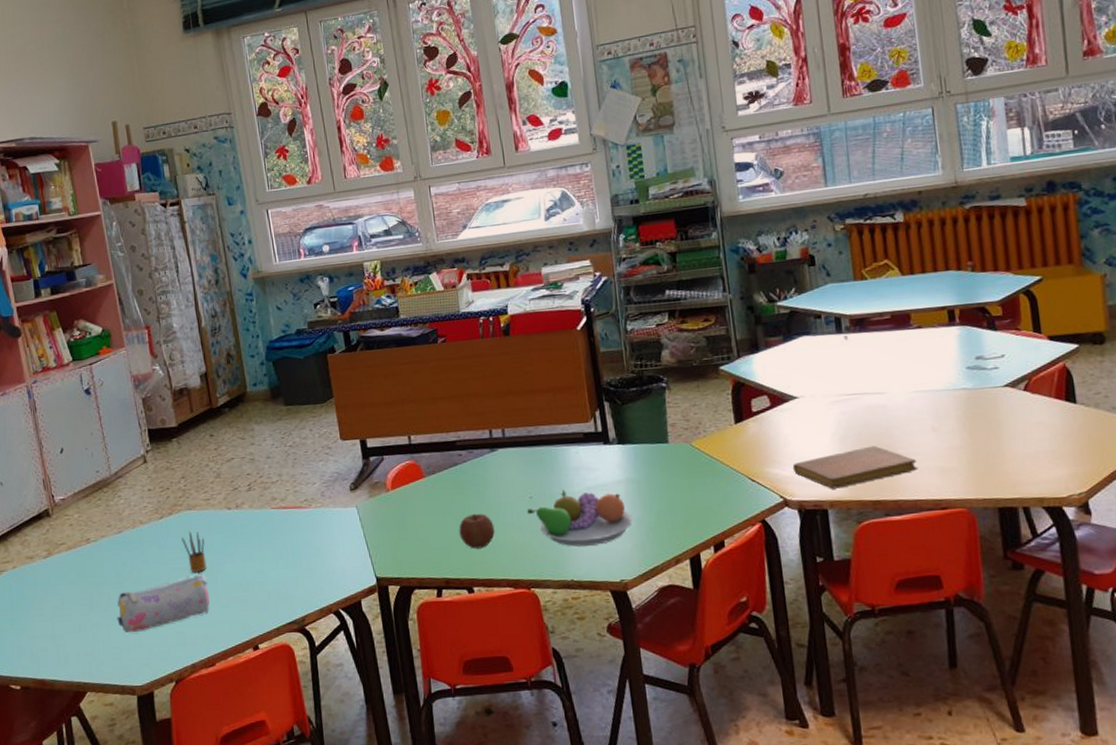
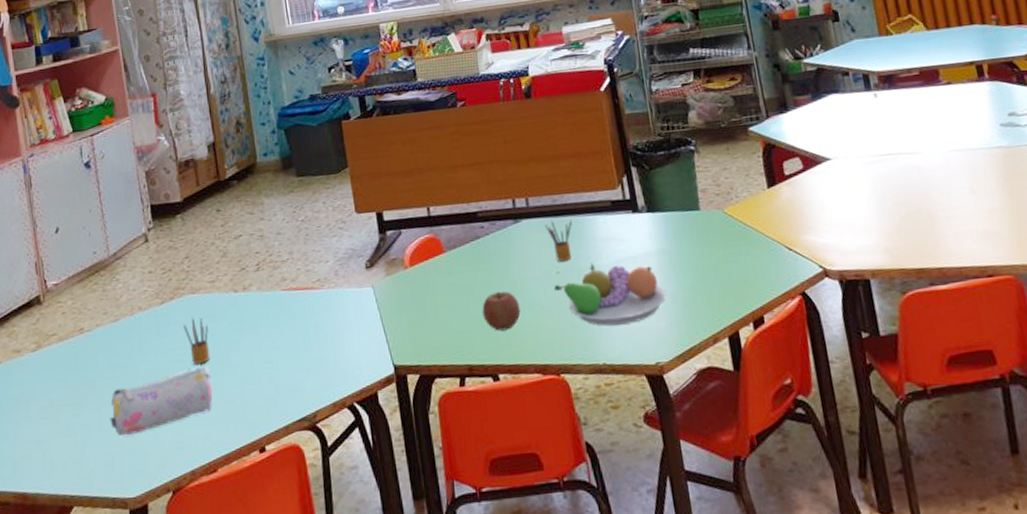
pencil box: none [520,450,546,488] -> present [545,220,572,262]
notebook: present [792,445,918,489] -> none [830,209,960,257]

